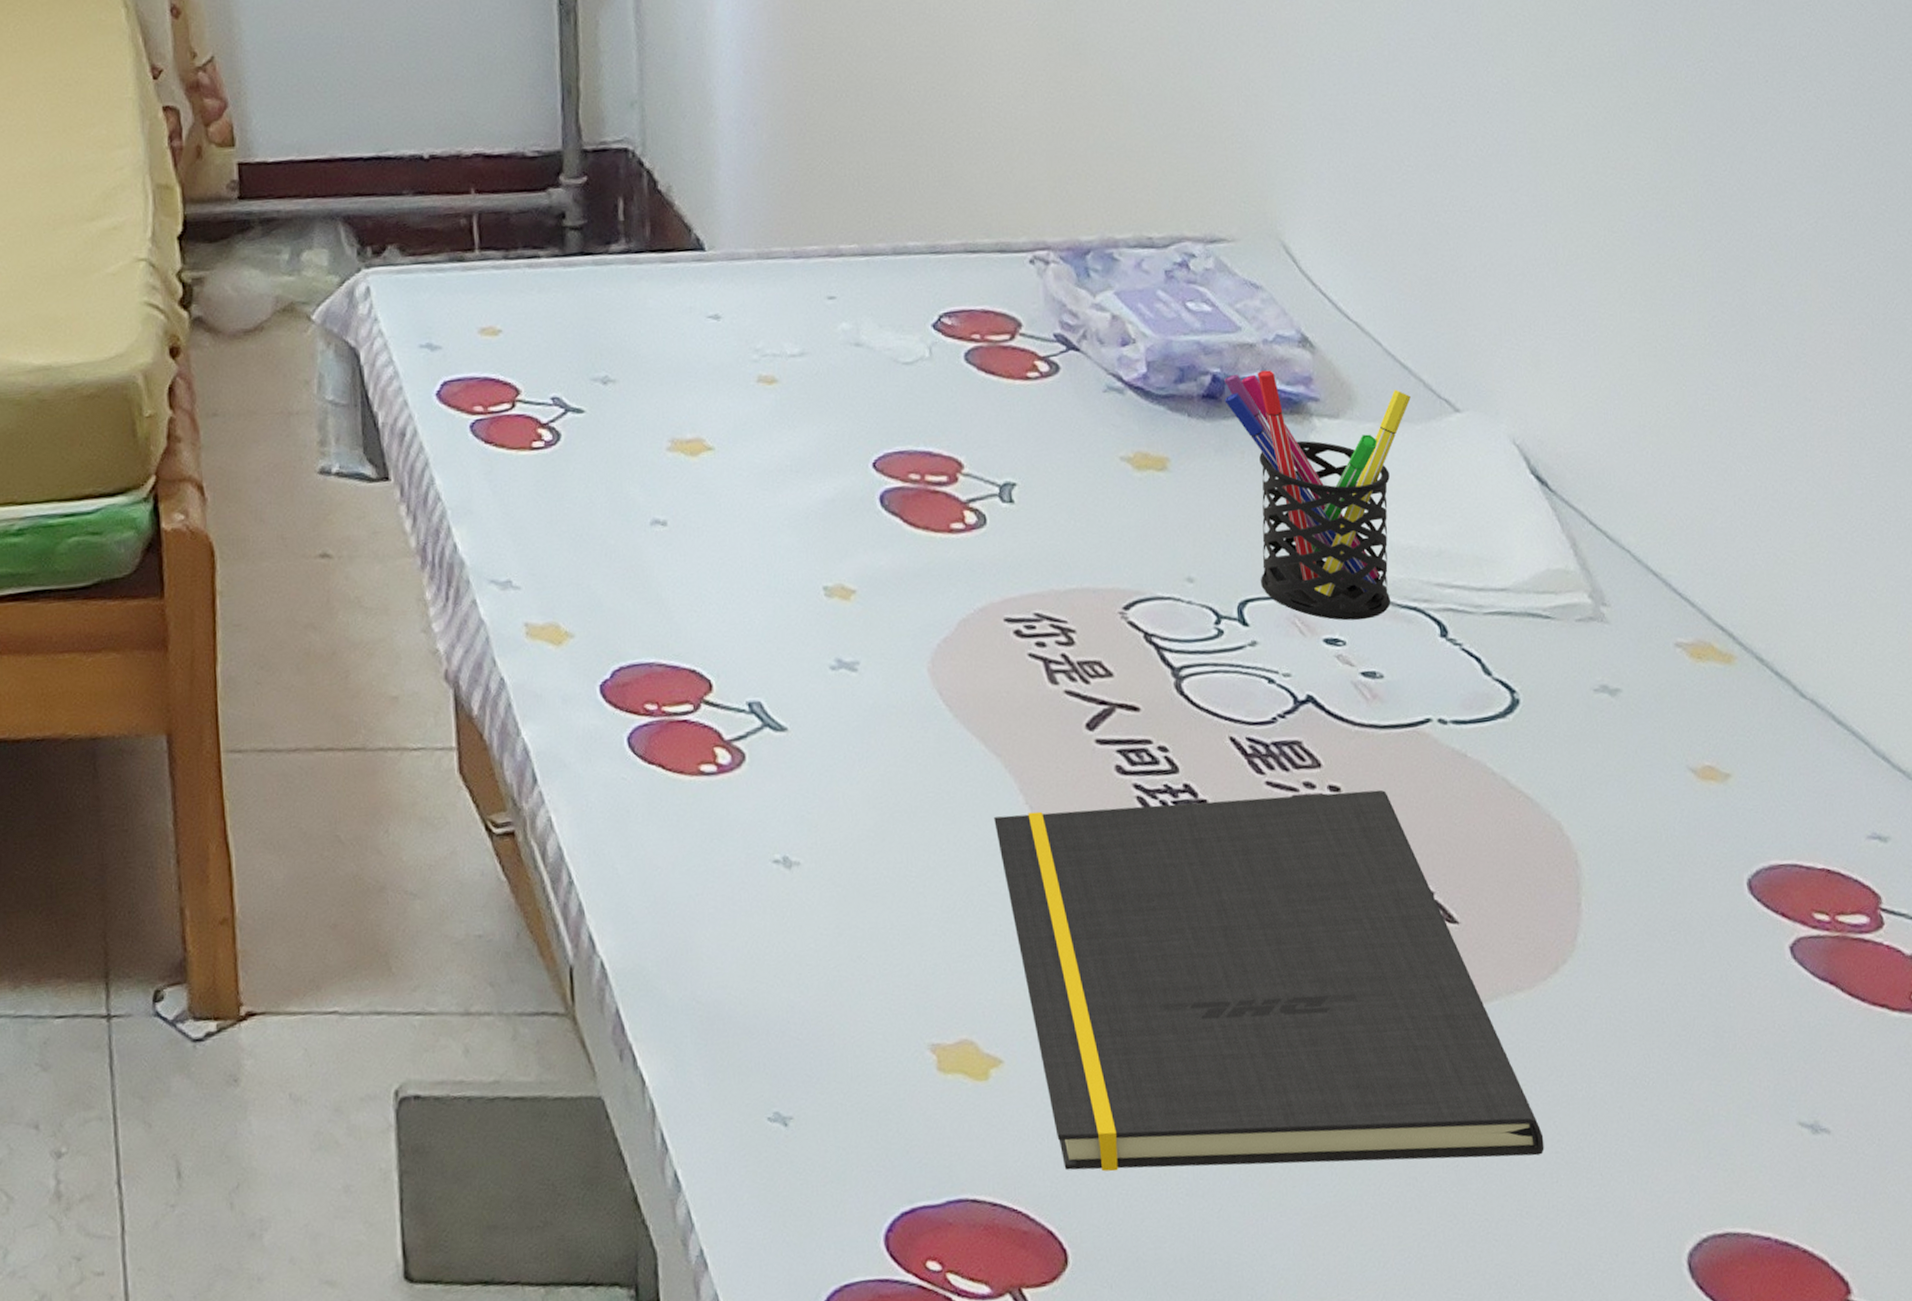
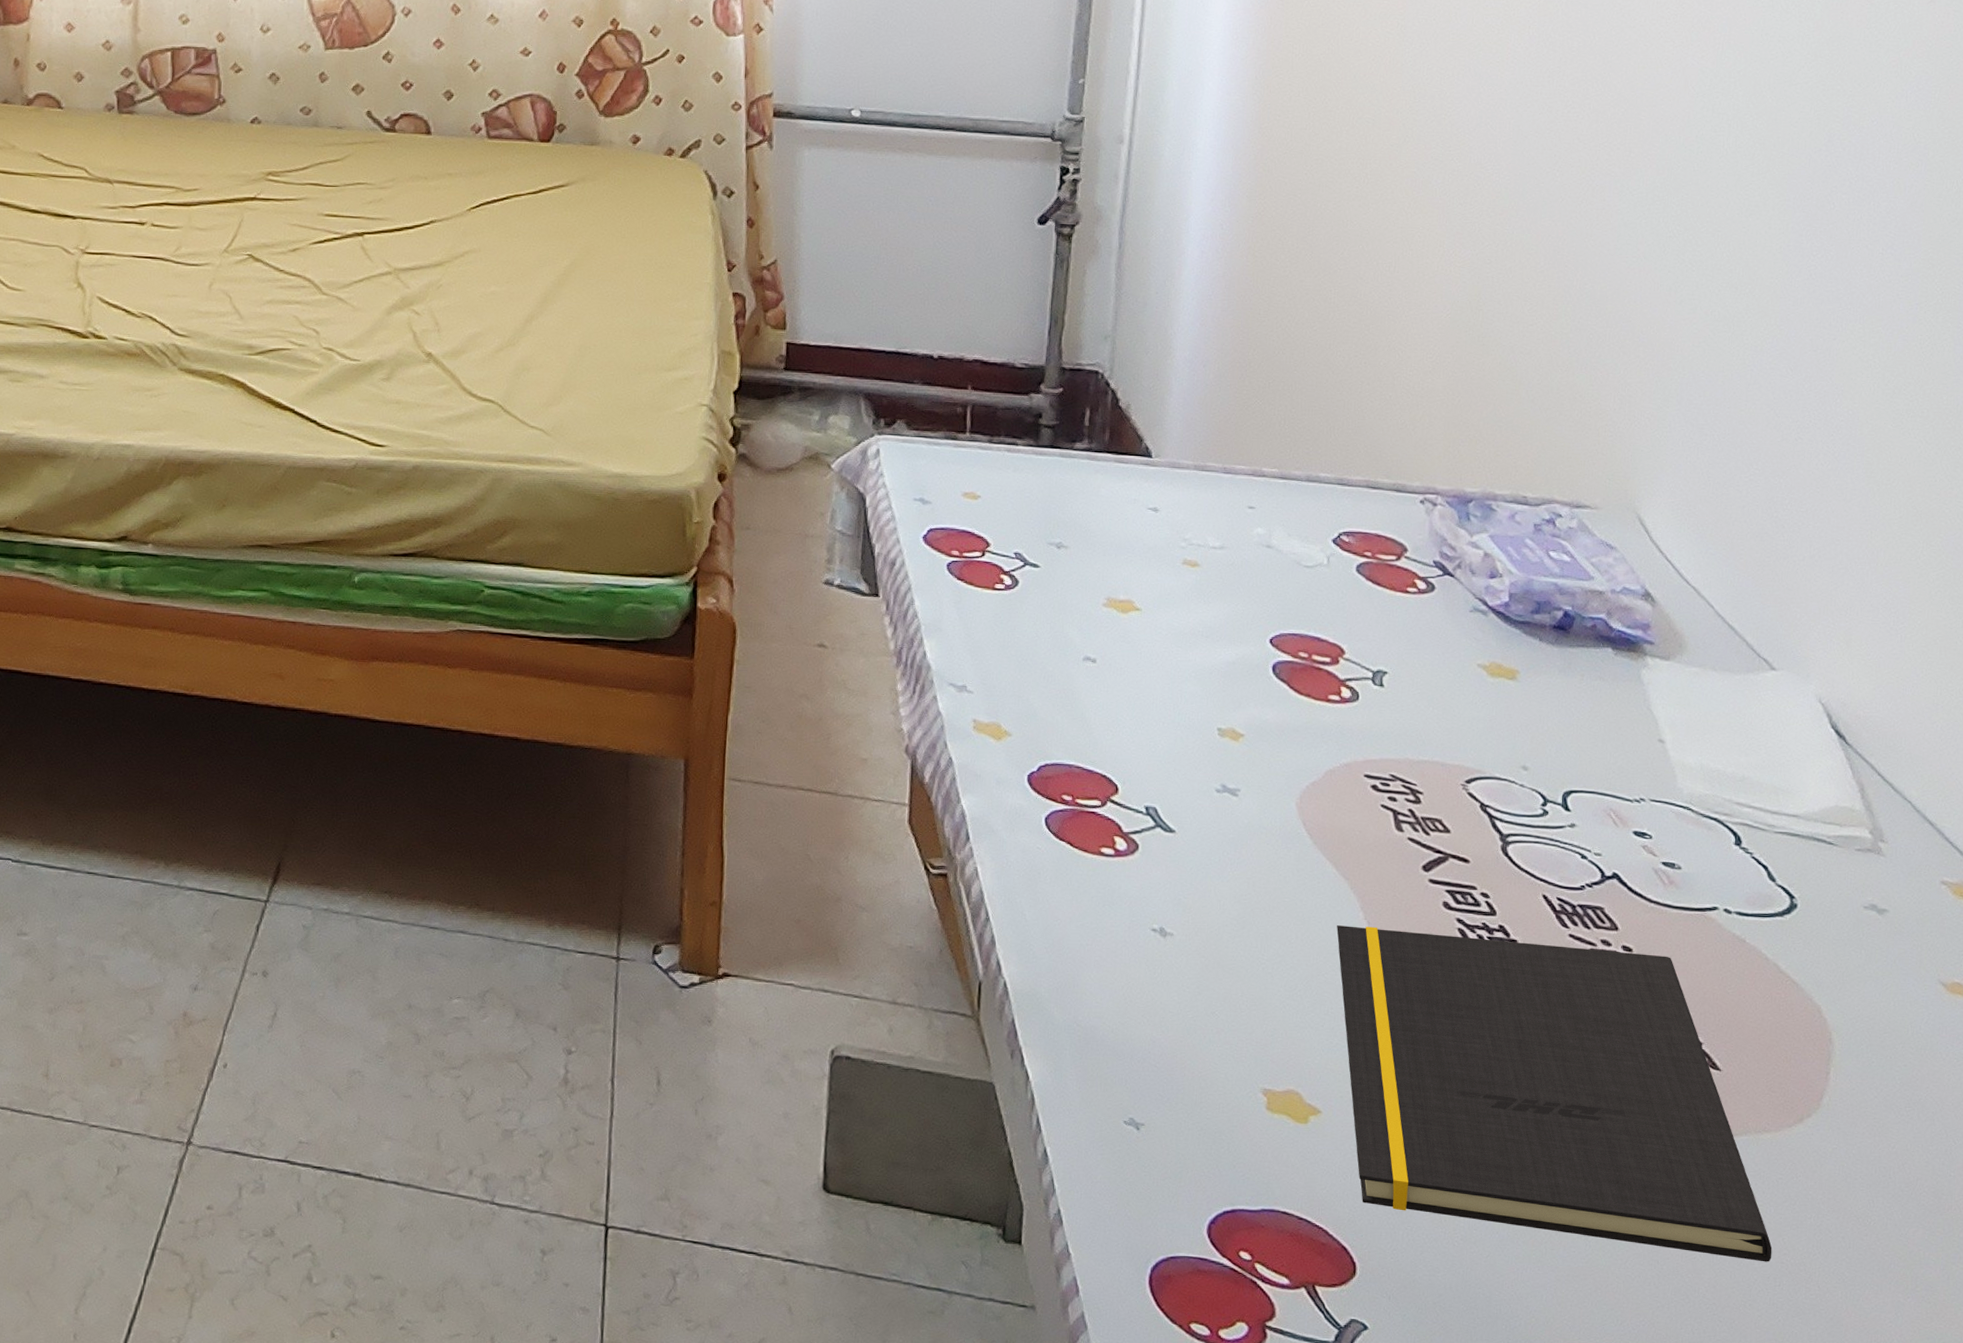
pen holder: present [1224,370,1411,621] -> none [1572,613,1734,821]

